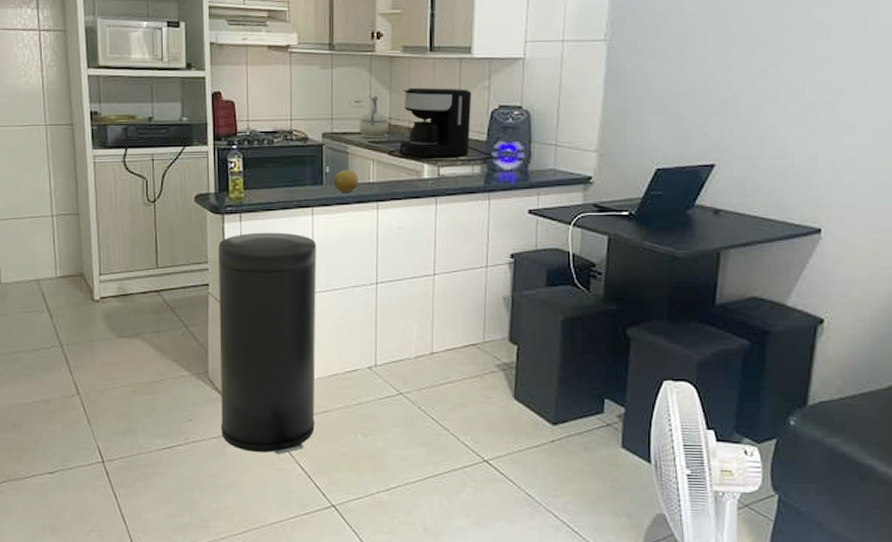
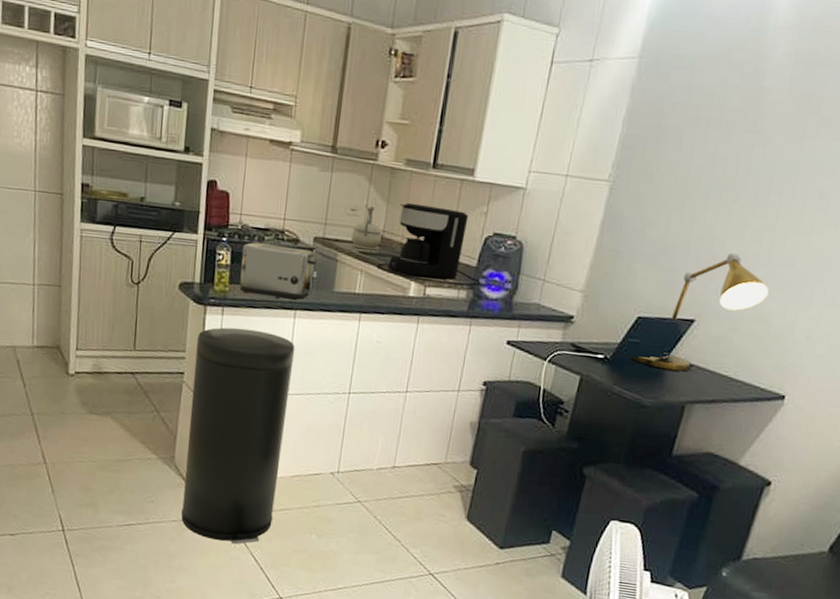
toaster: none [253,146,328,198] -> present [240,242,317,301]
fruit: present [334,169,359,192] -> none [319,276,345,300]
desk lamp: none [655,94,784,218] -> present [630,253,769,372]

